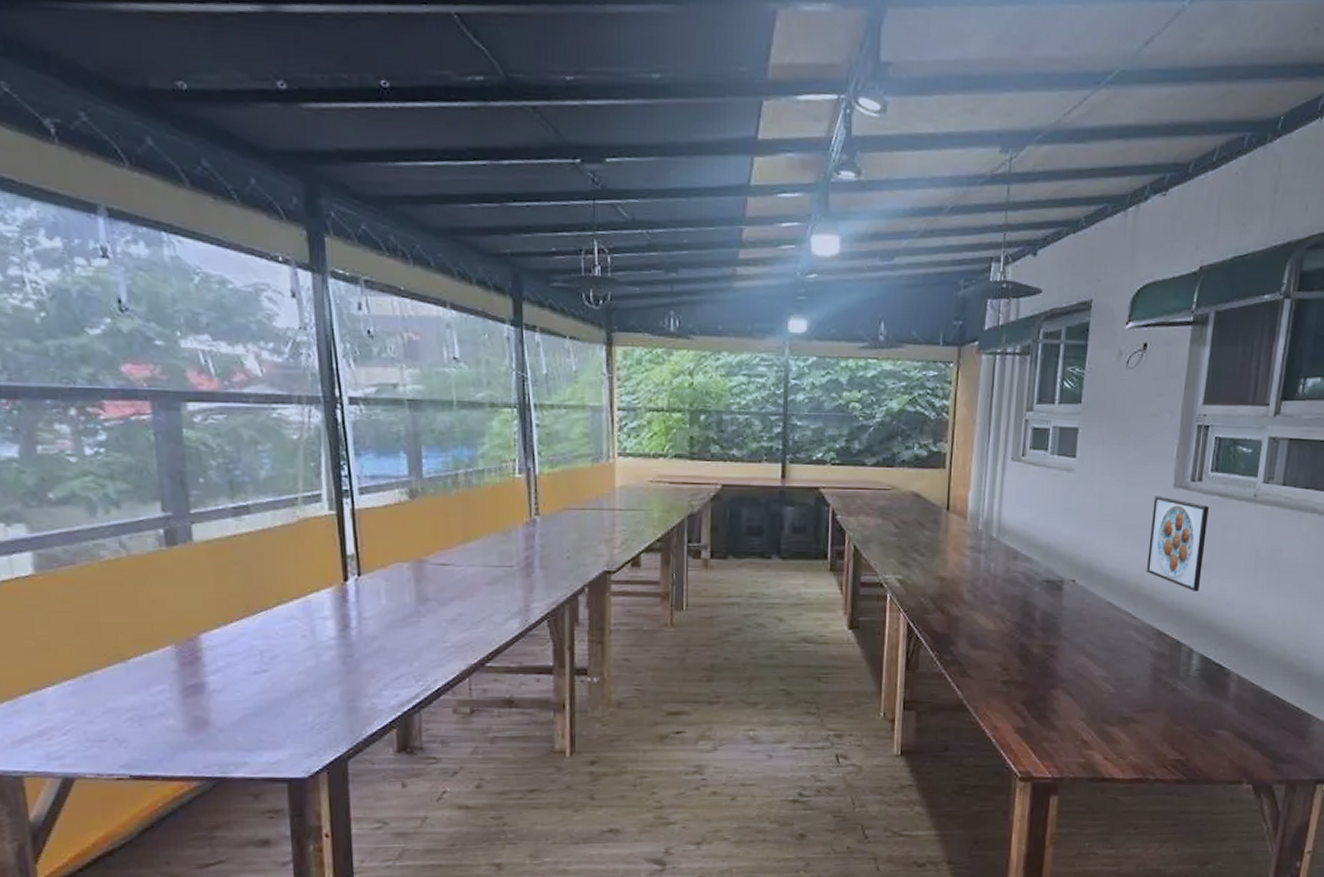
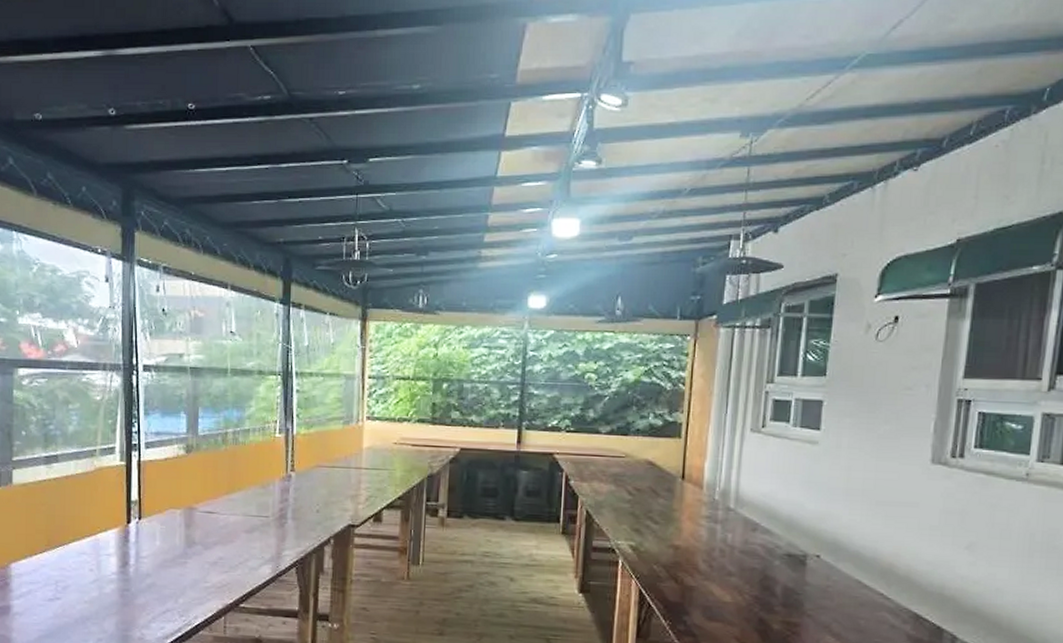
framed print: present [1147,495,1209,592] -> none [901,471,972,575]

